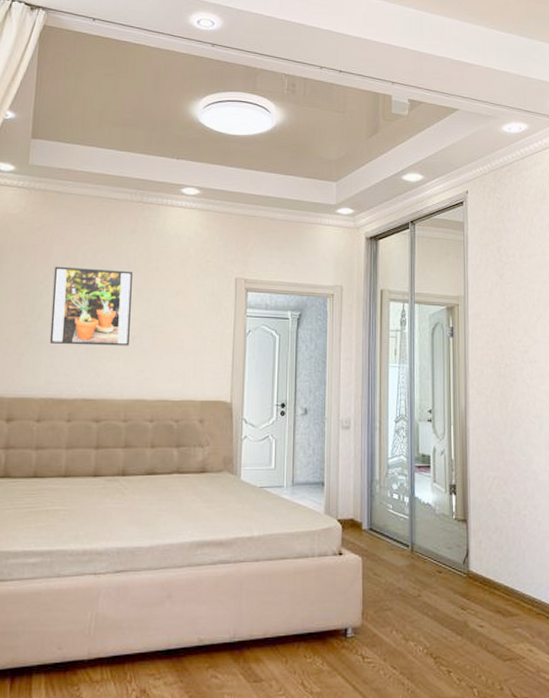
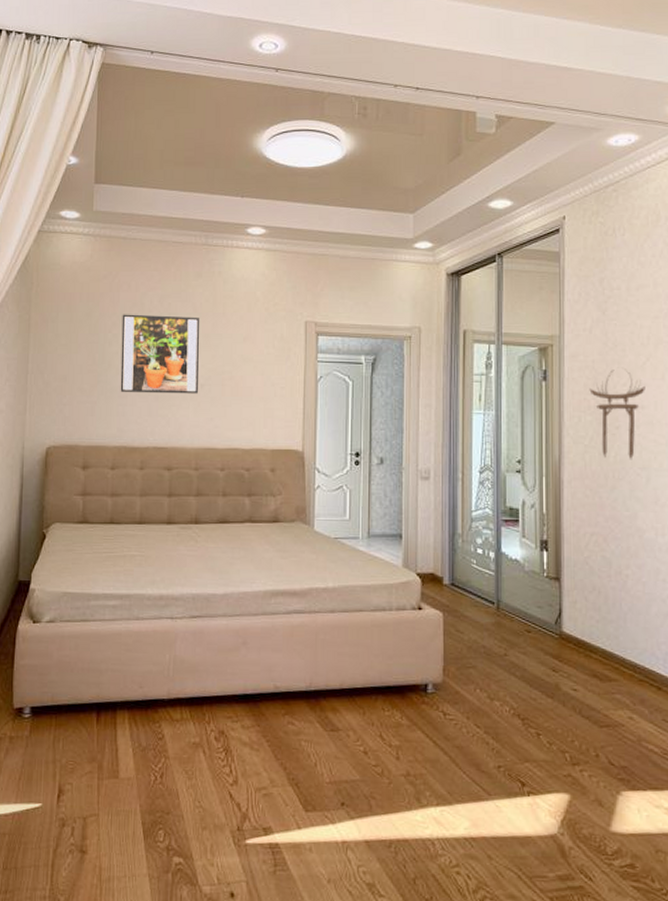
torii gate: none [490,325,537,409] -> present [589,367,645,460]

